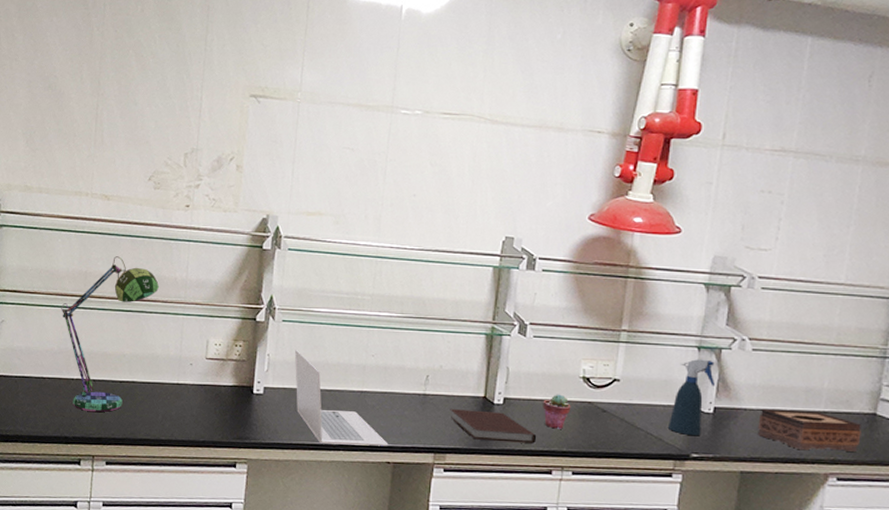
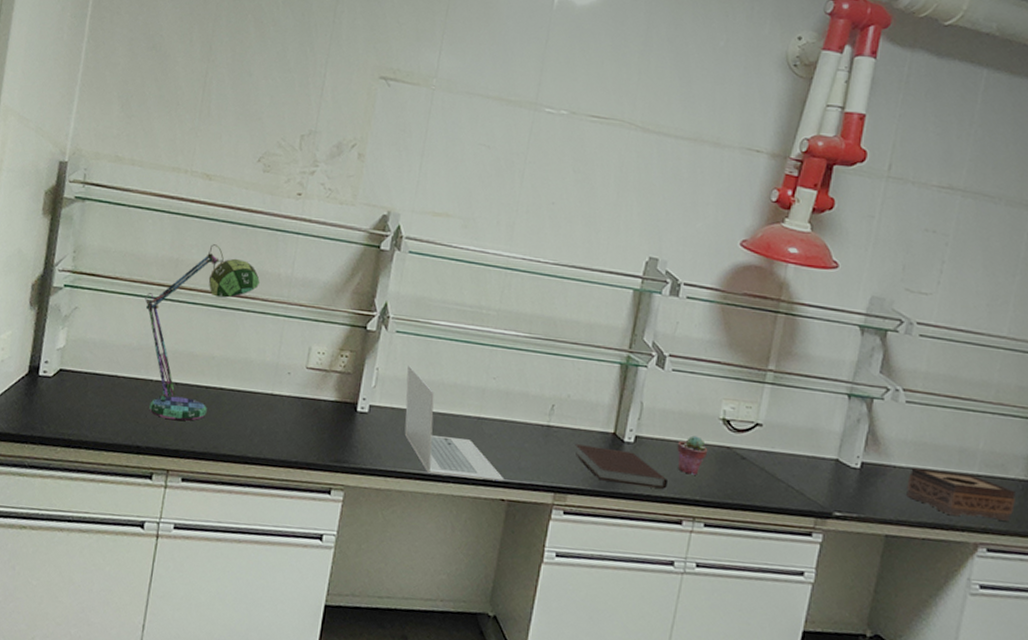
spray bottle: present [667,359,714,436] -> none [810,407,865,493]

